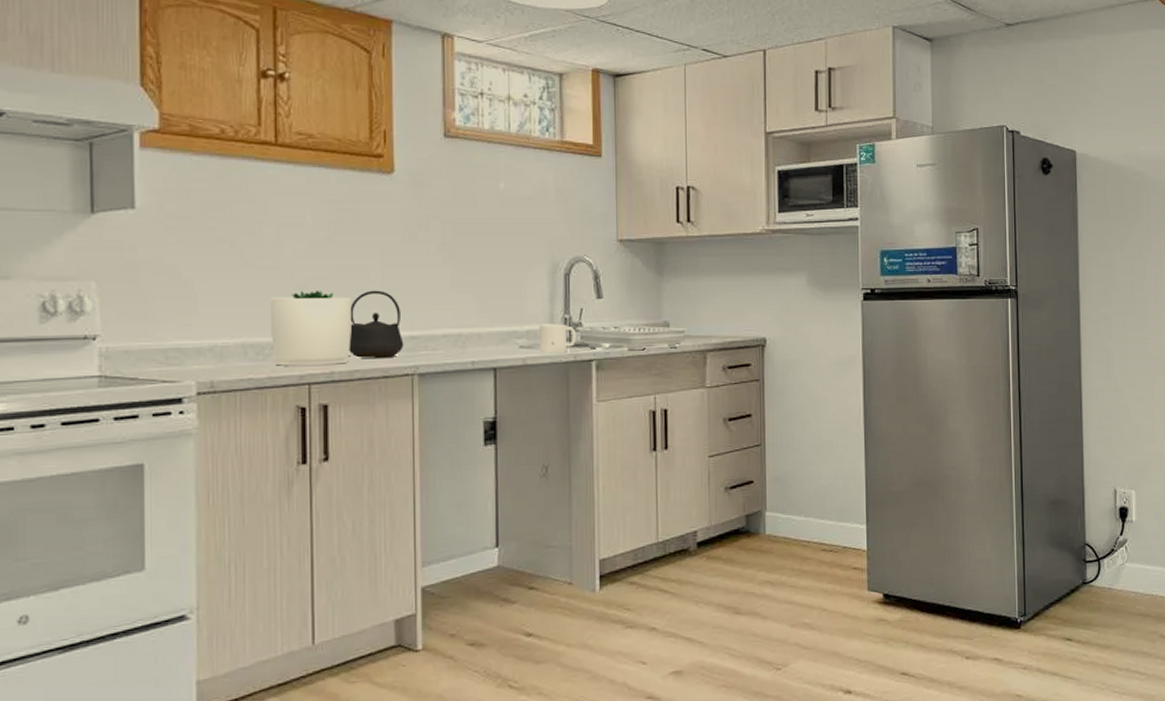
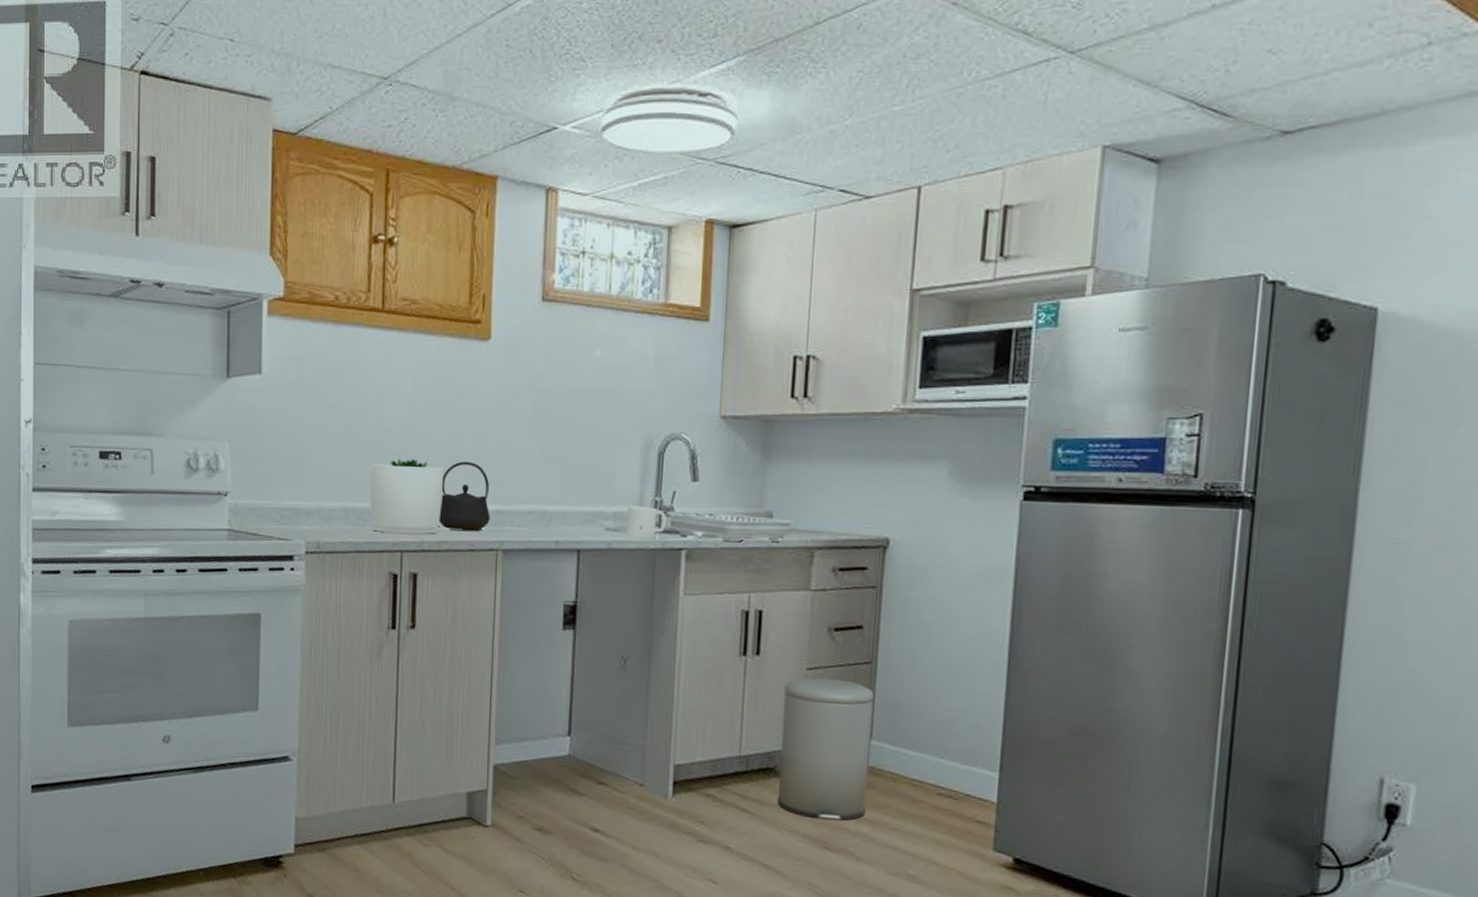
pedal bin: none [691,462,767,589] -> present [777,677,874,821]

